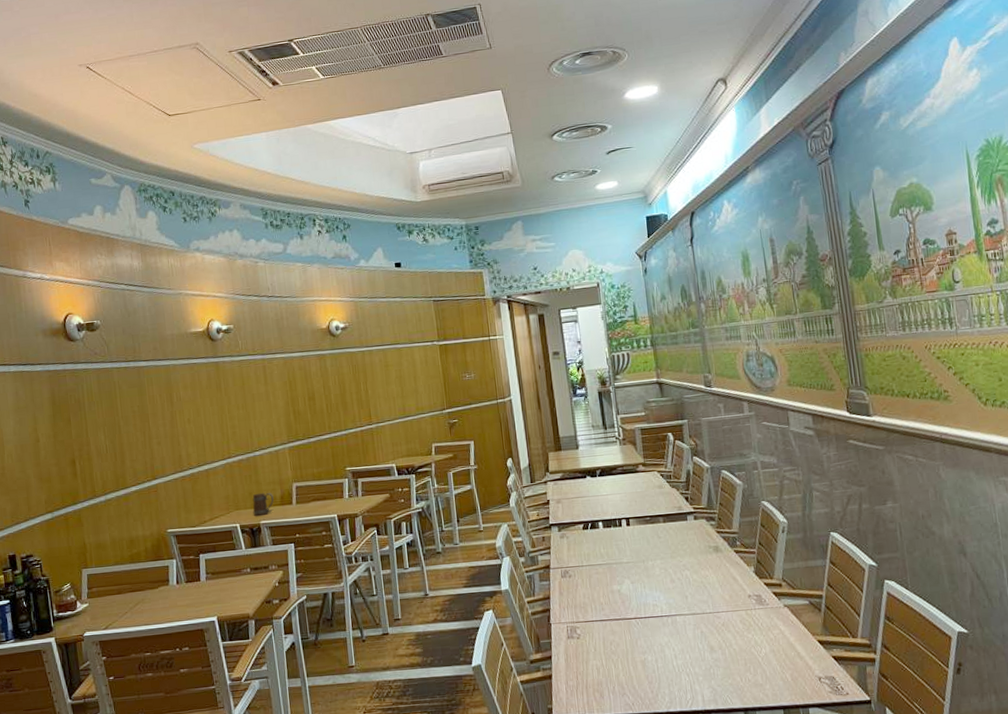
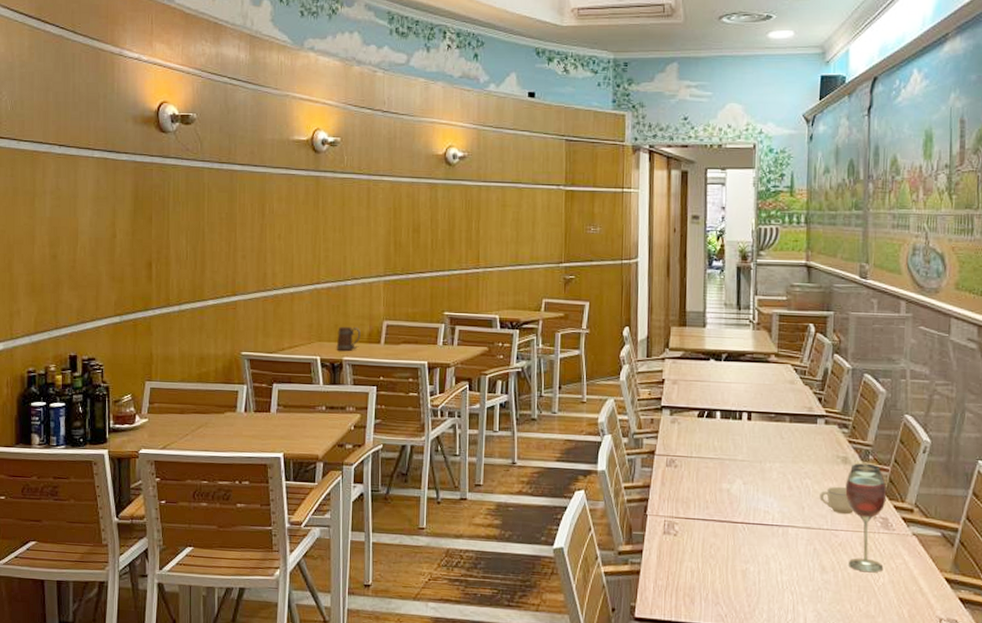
cup: none [699,572,731,598] -> present [819,486,854,515]
wineglass: none [719,549,764,646] -> present [845,463,887,573]

